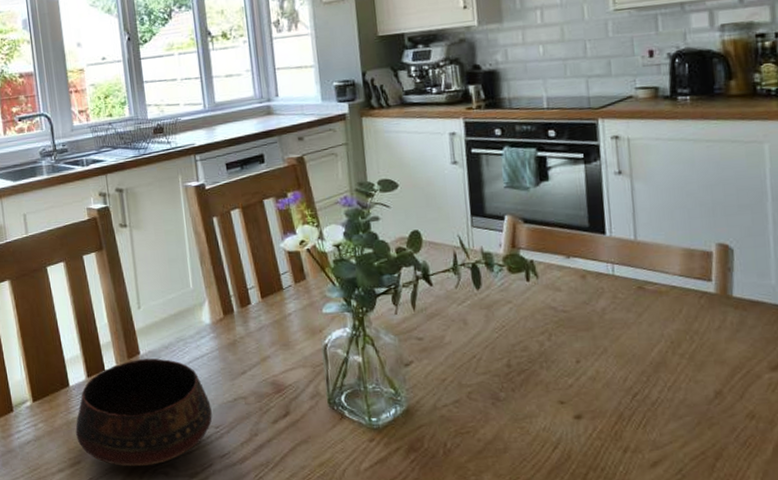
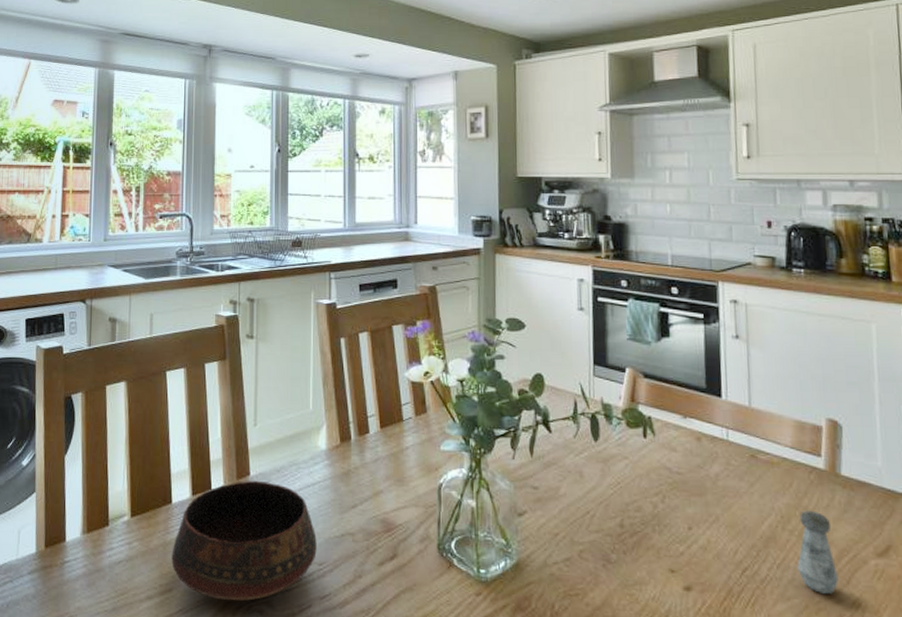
salt shaker: none [688,333,732,411] -> present [797,510,839,595]

